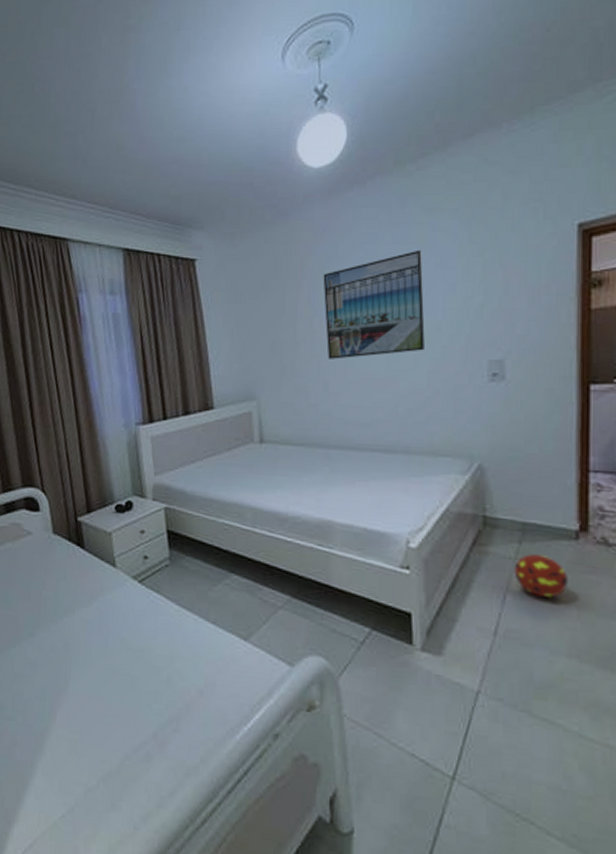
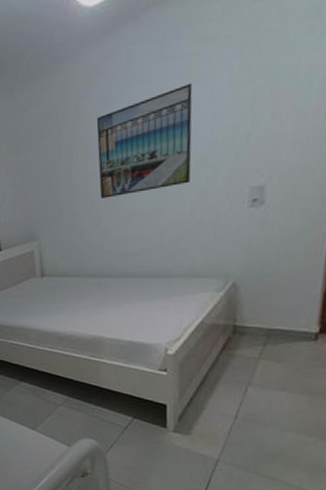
ball: present [514,554,568,598] -> none [256,354,304,388]

